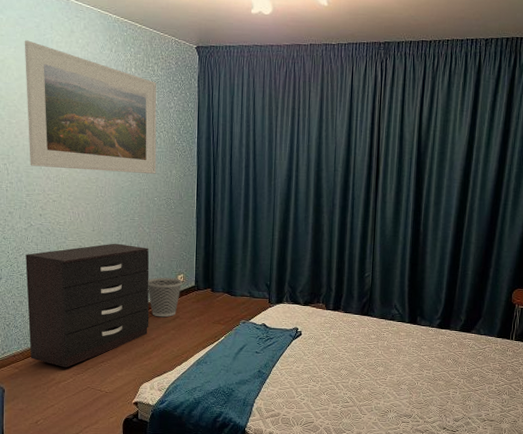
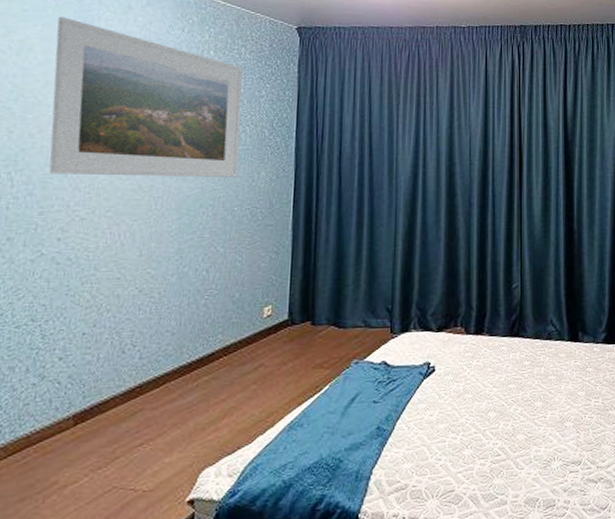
dresser: present [25,243,150,368] -> none [18,270,223,462]
wastebasket: present [148,277,183,317] -> none [218,311,271,368]

